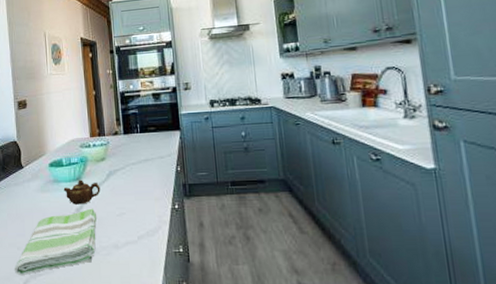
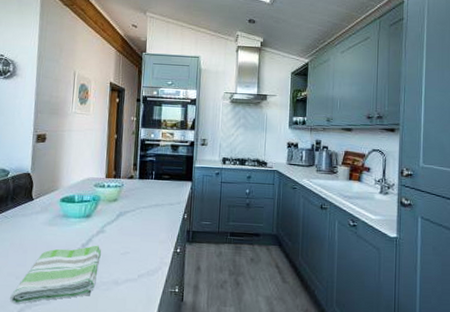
teapot: present [63,179,101,205] -> none [72,217,109,241]

